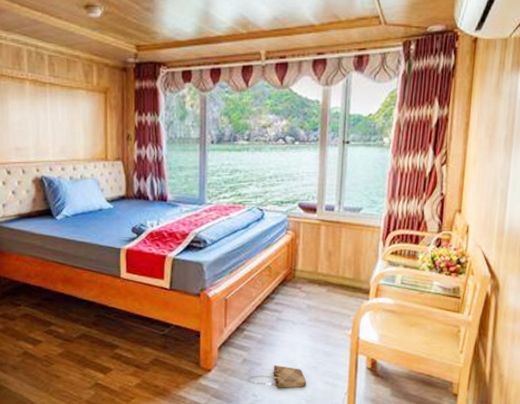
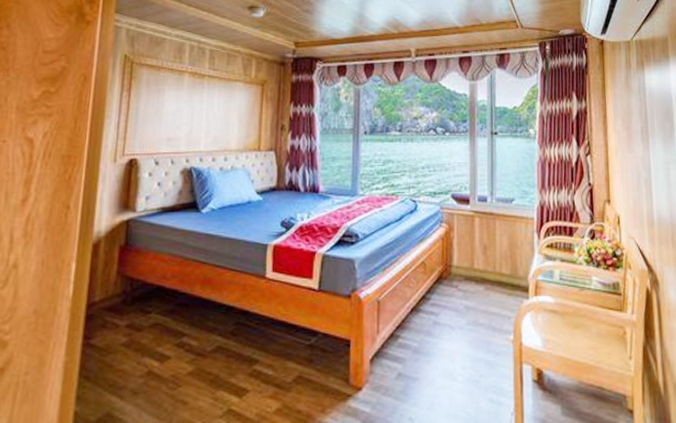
tote bag: present [247,364,307,388] -> none [403,379,469,409]

